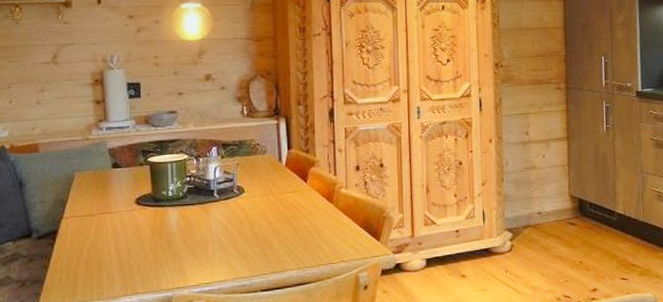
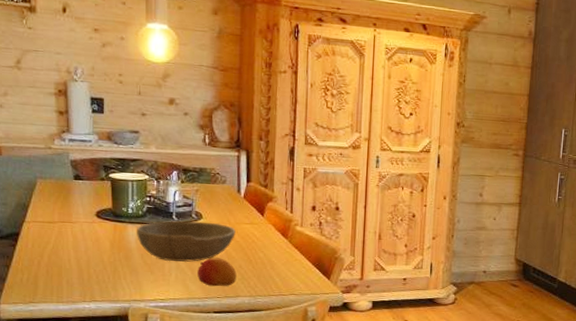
bowl: none [178,195,279,242] -> present [137,220,236,263]
fruit: none [242,231,283,264] -> present [197,257,237,287]

